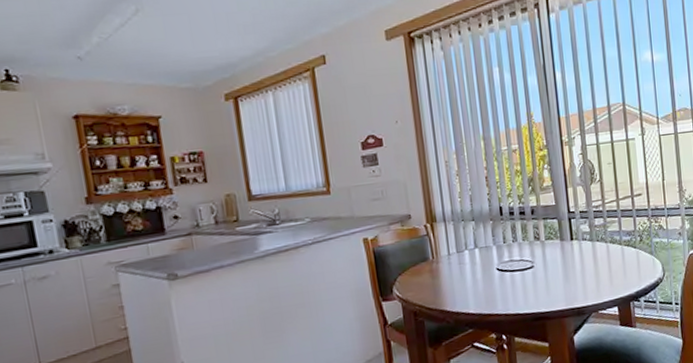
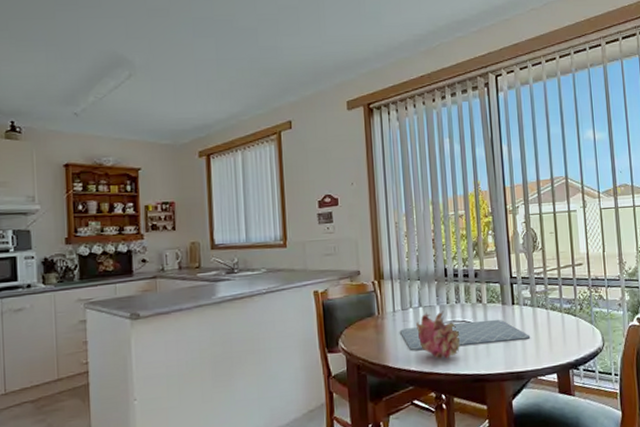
placemat: none [456,256,591,293] -> present [400,319,531,350]
fruit: none [473,251,519,300] -> present [416,311,460,359]

